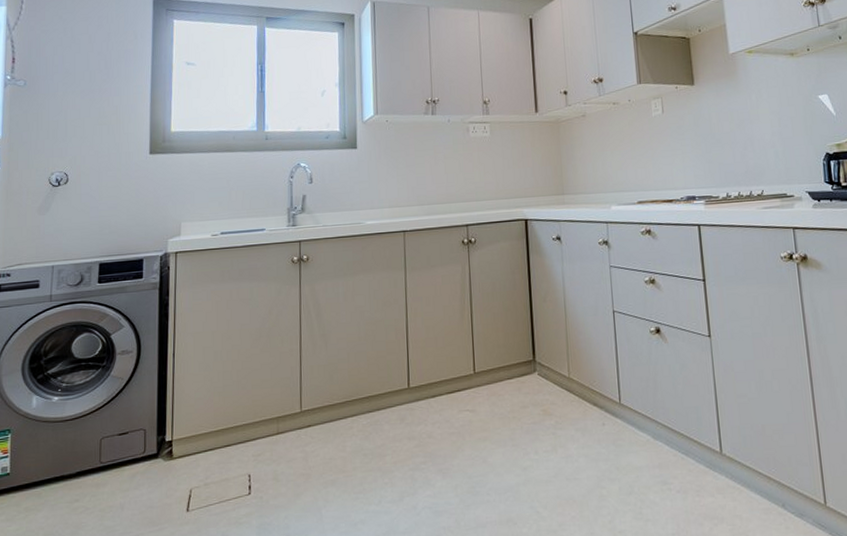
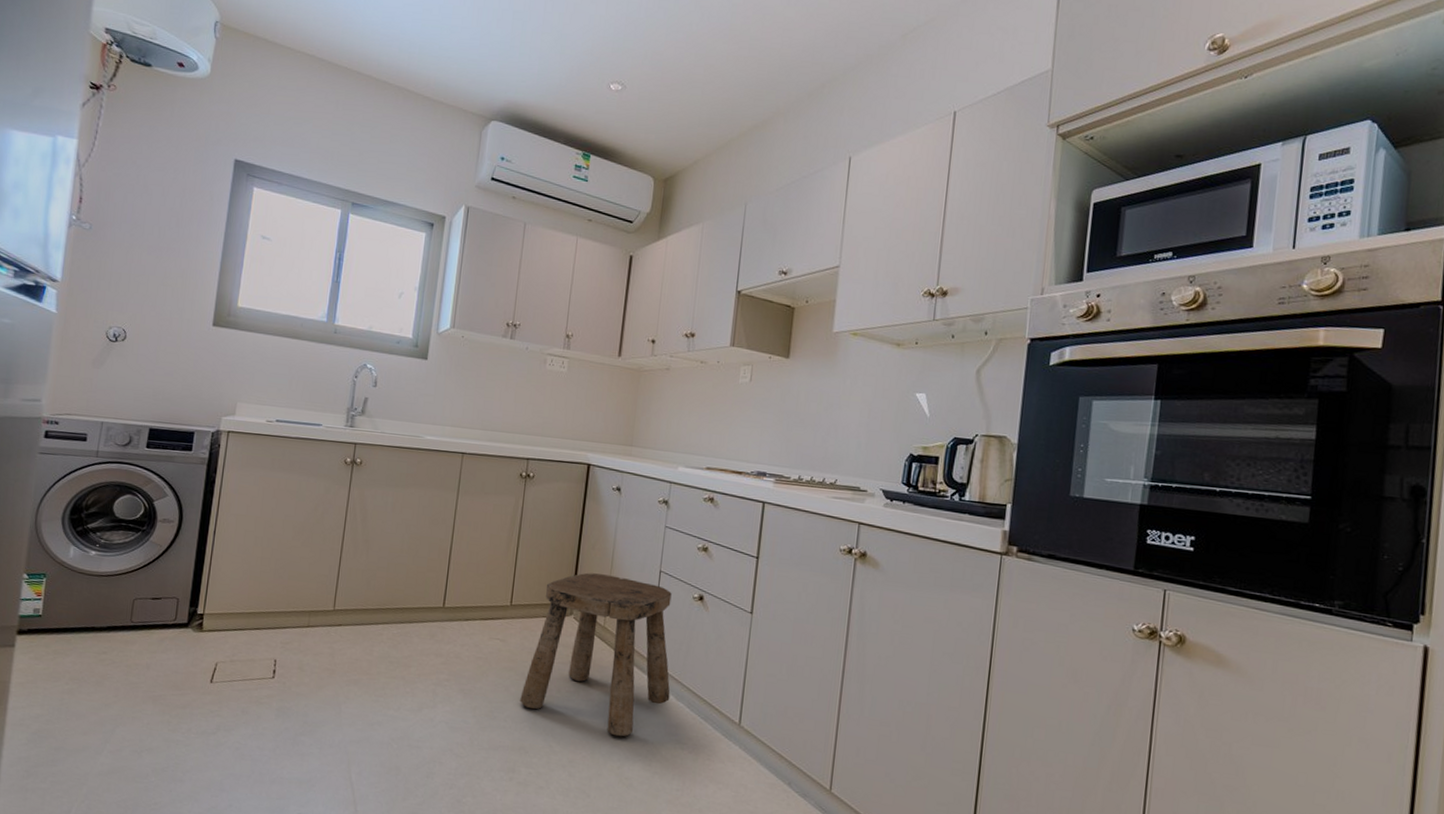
stool: none [499,324,647,489] -> present [520,572,672,737]

